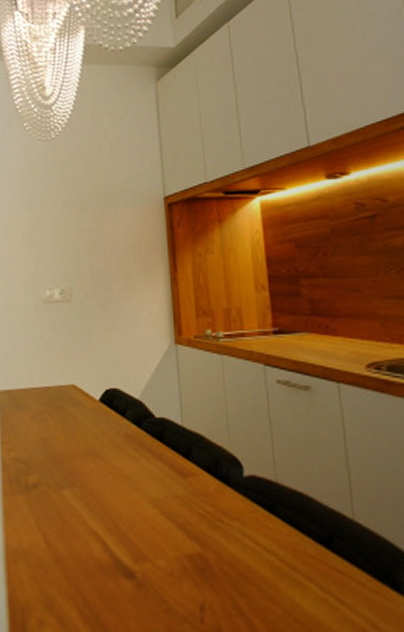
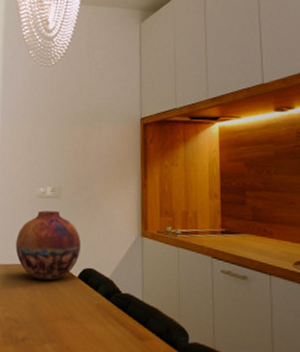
vase: none [19,319,100,407] -> present [16,210,81,281]

